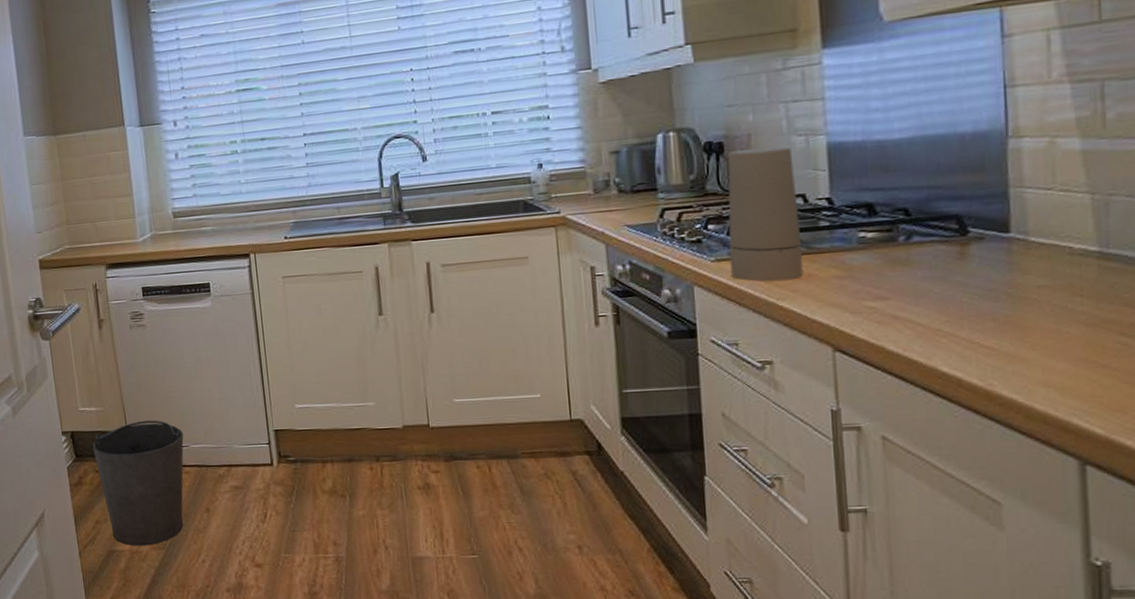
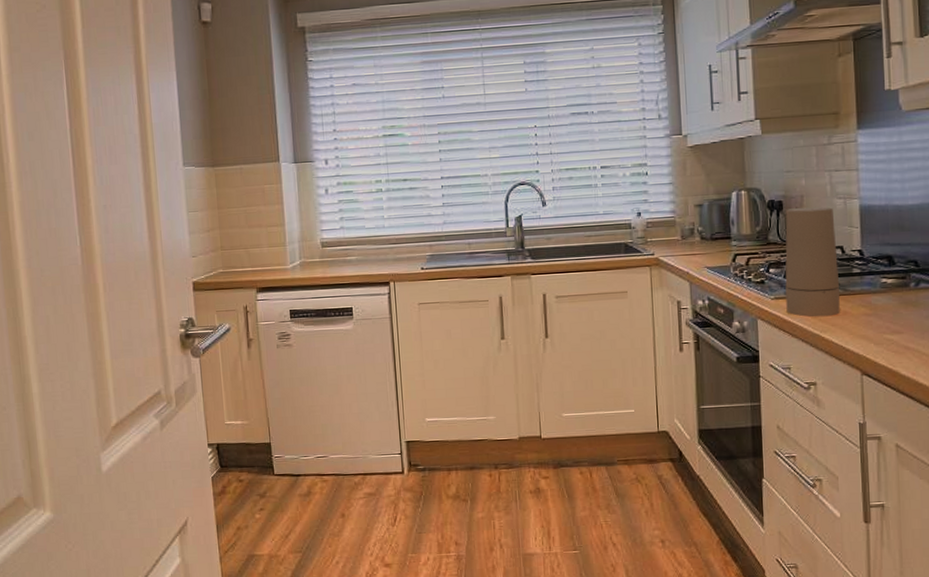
bucket: present [92,420,184,546] -> none [237,432,323,550]

